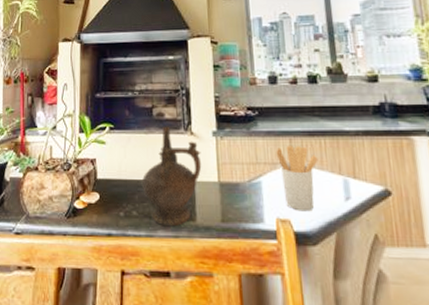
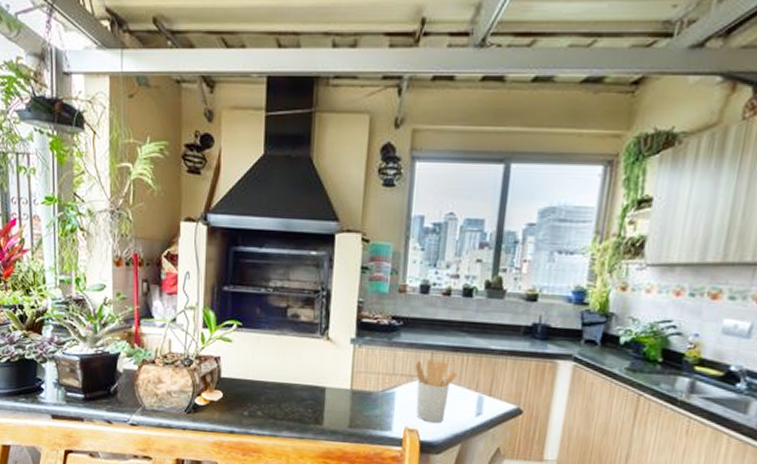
ceremonial vessel: present [141,126,202,227] -> none [269,328,336,429]

